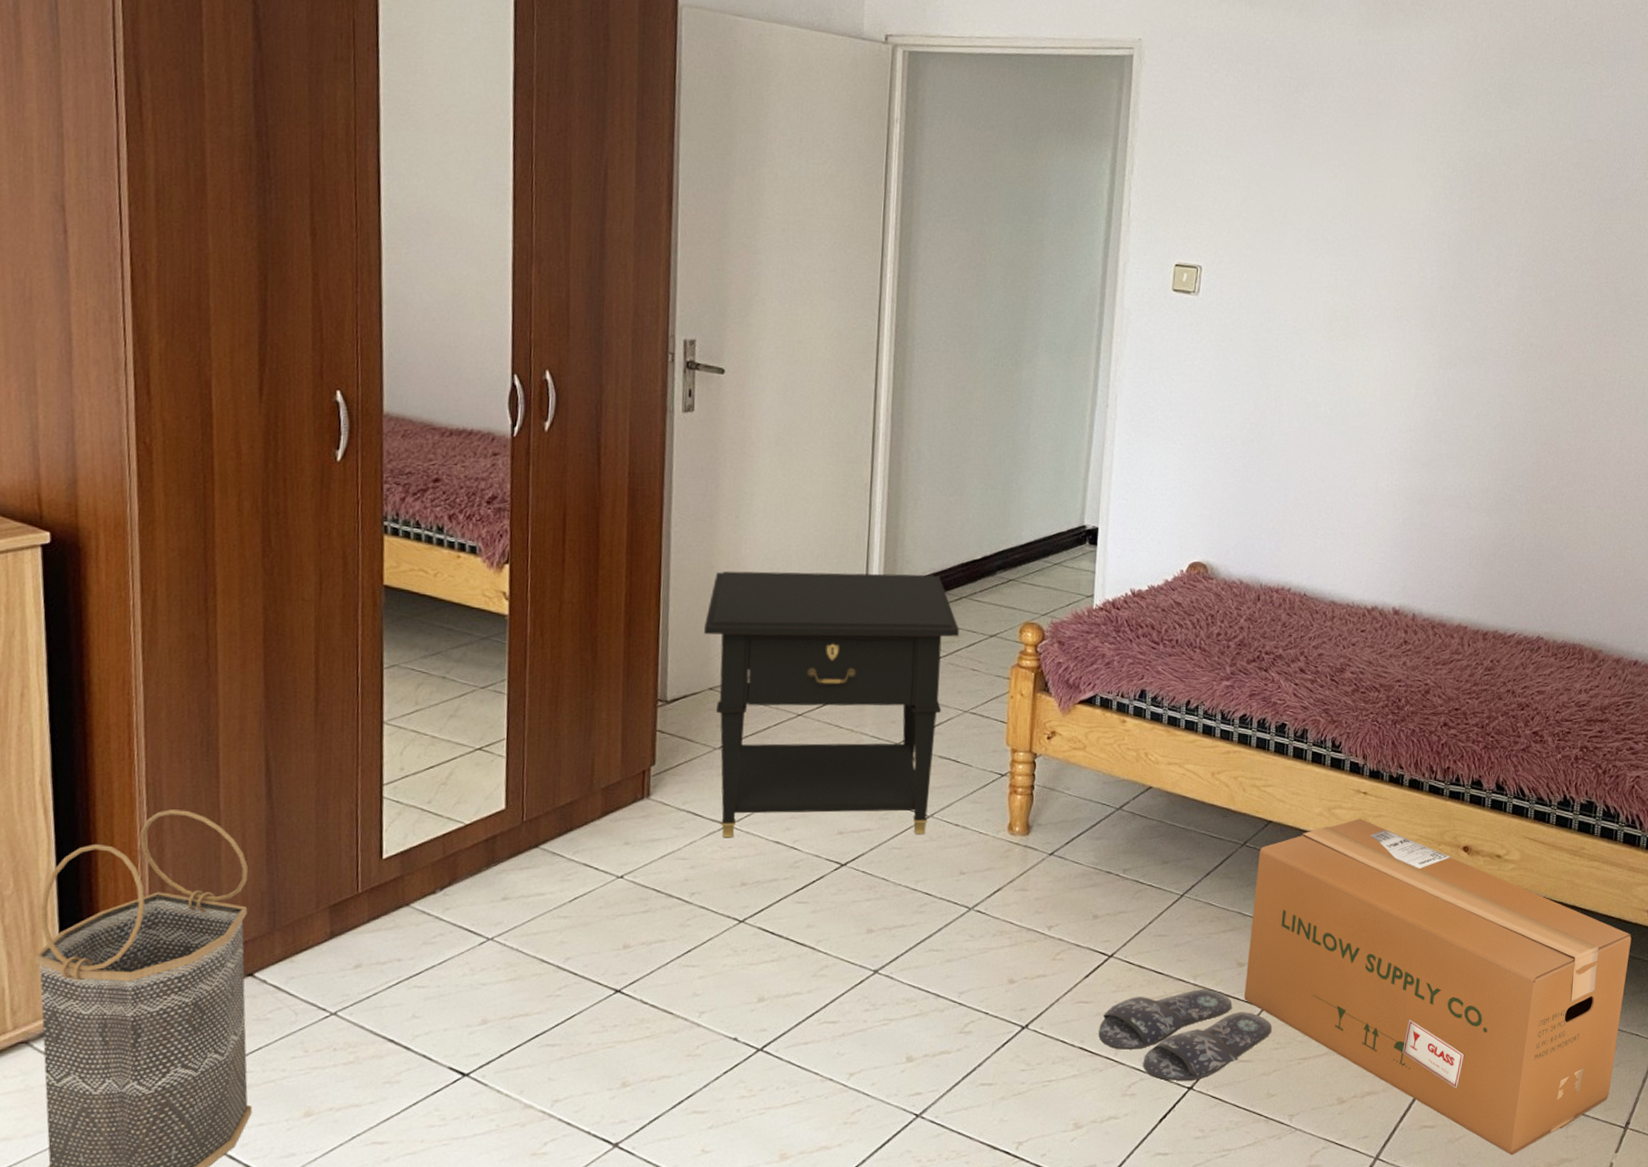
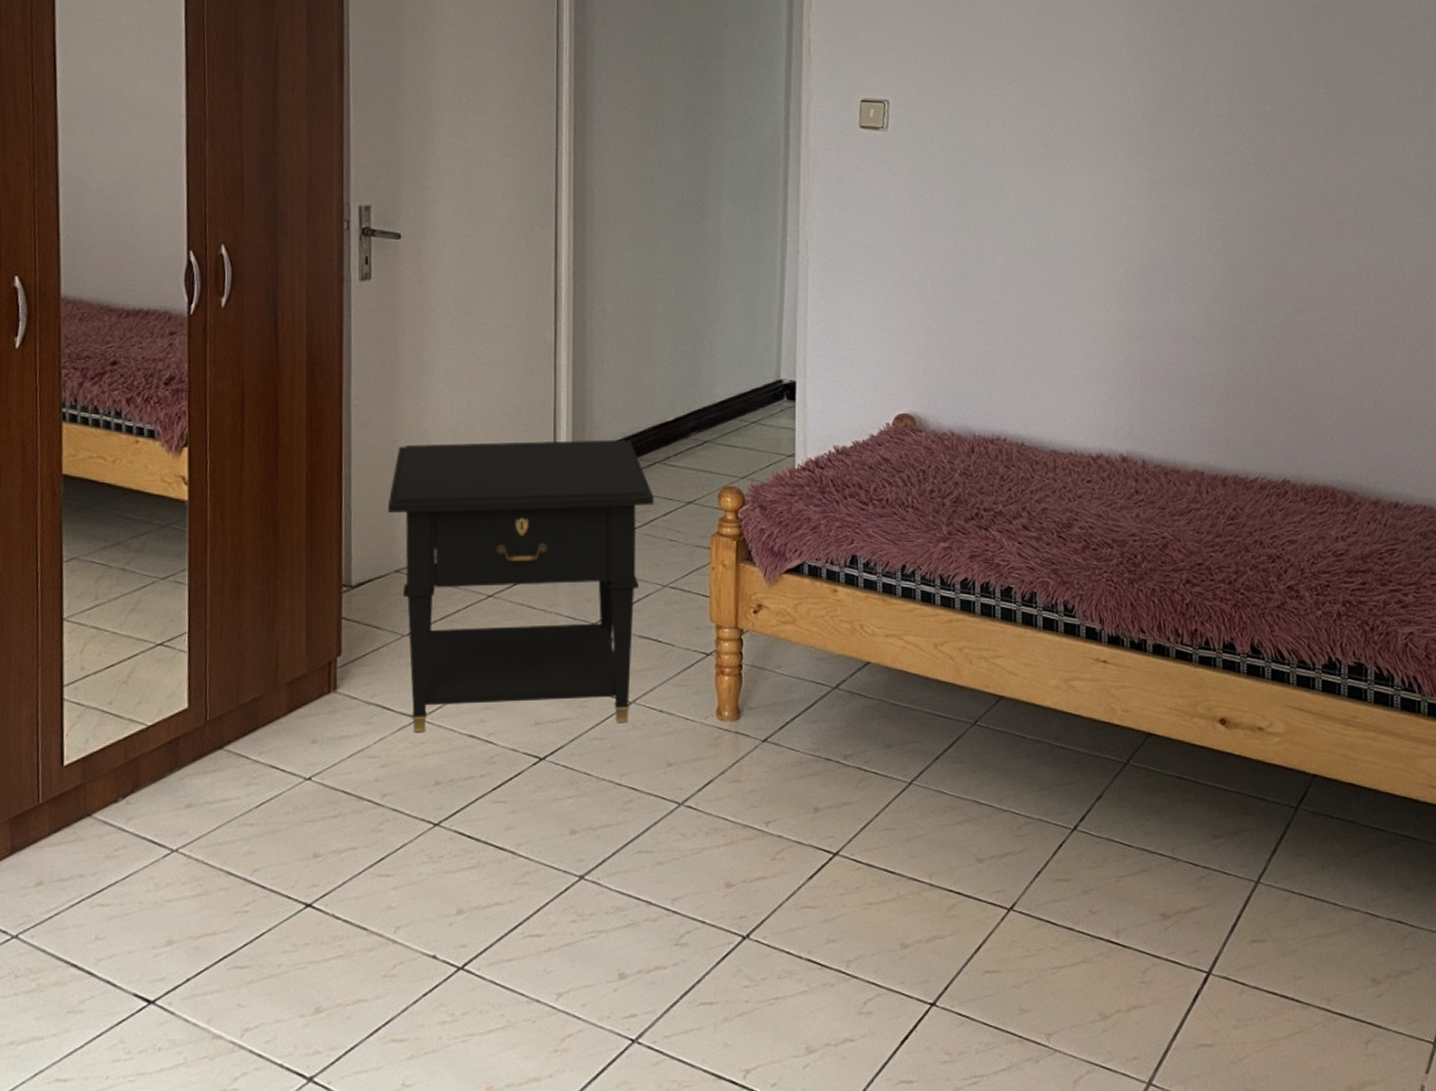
slippers: present [1098,989,1272,1081] -> none [827,889,1020,996]
box: present [1244,819,1632,1156] -> none [987,691,1421,1079]

